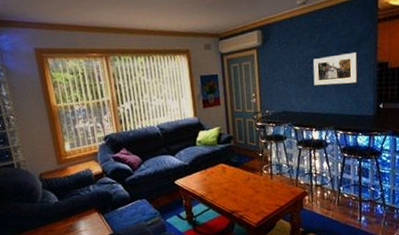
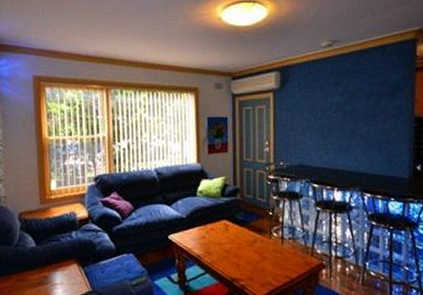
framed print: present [313,53,358,85] -> none [337,104,391,139]

